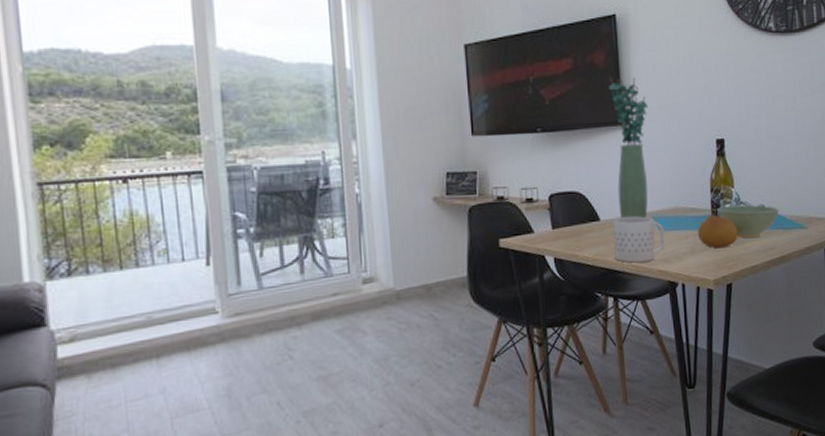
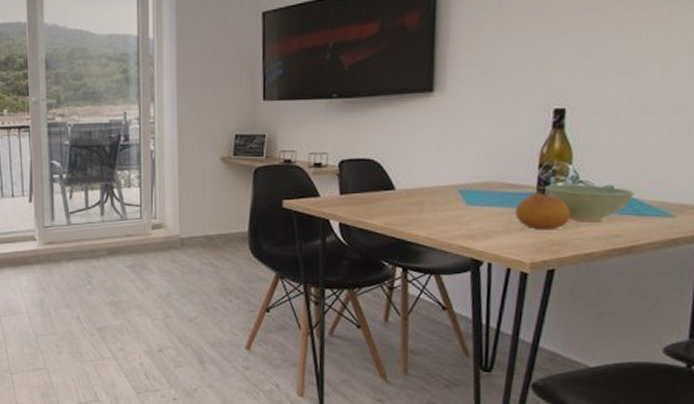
vase: present [608,77,649,219] -> none [418,40,467,191]
mug: present [613,216,665,263] -> none [408,188,472,236]

